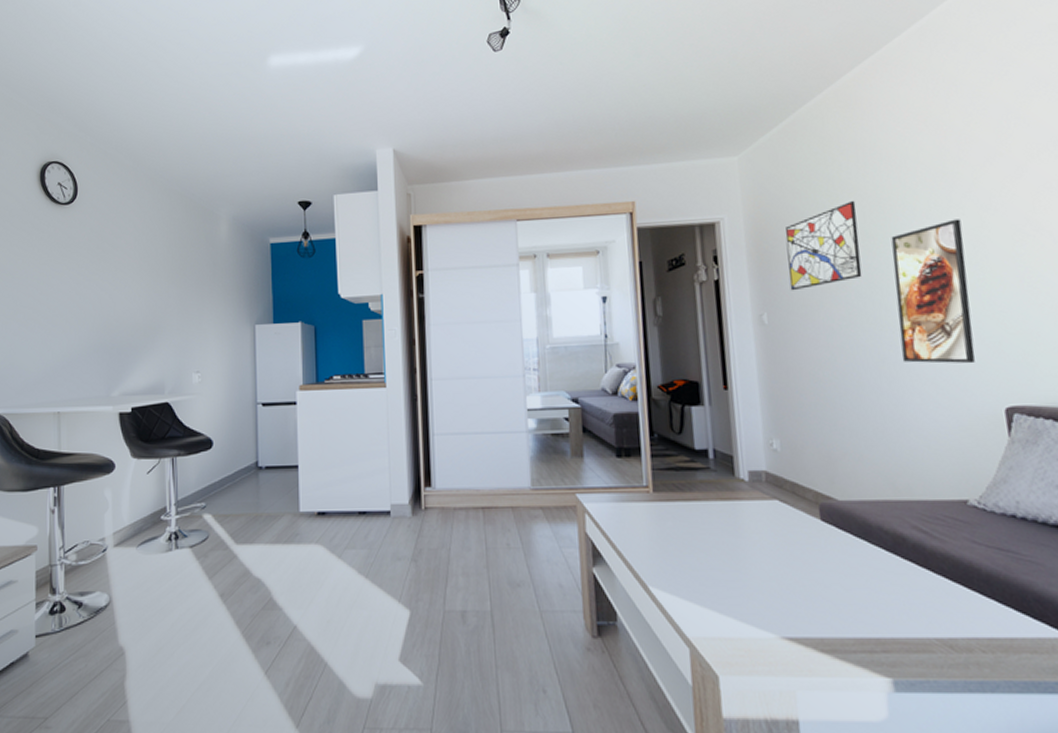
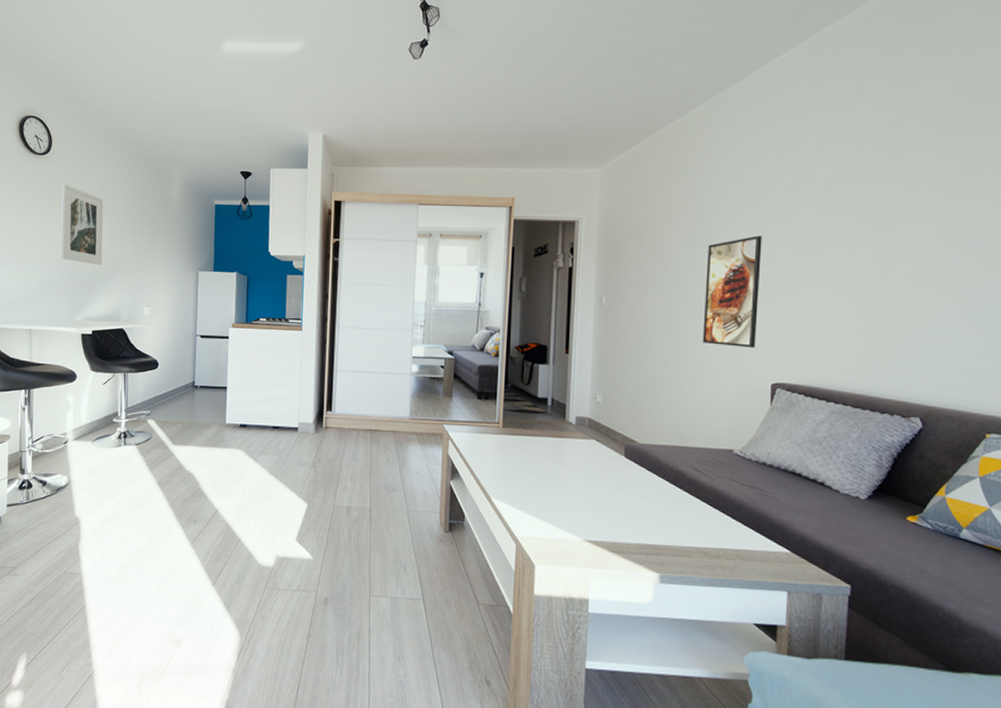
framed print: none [90,235,140,328] -> present [60,184,104,266]
wall art: present [785,201,862,291] -> none [626,214,685,281]

